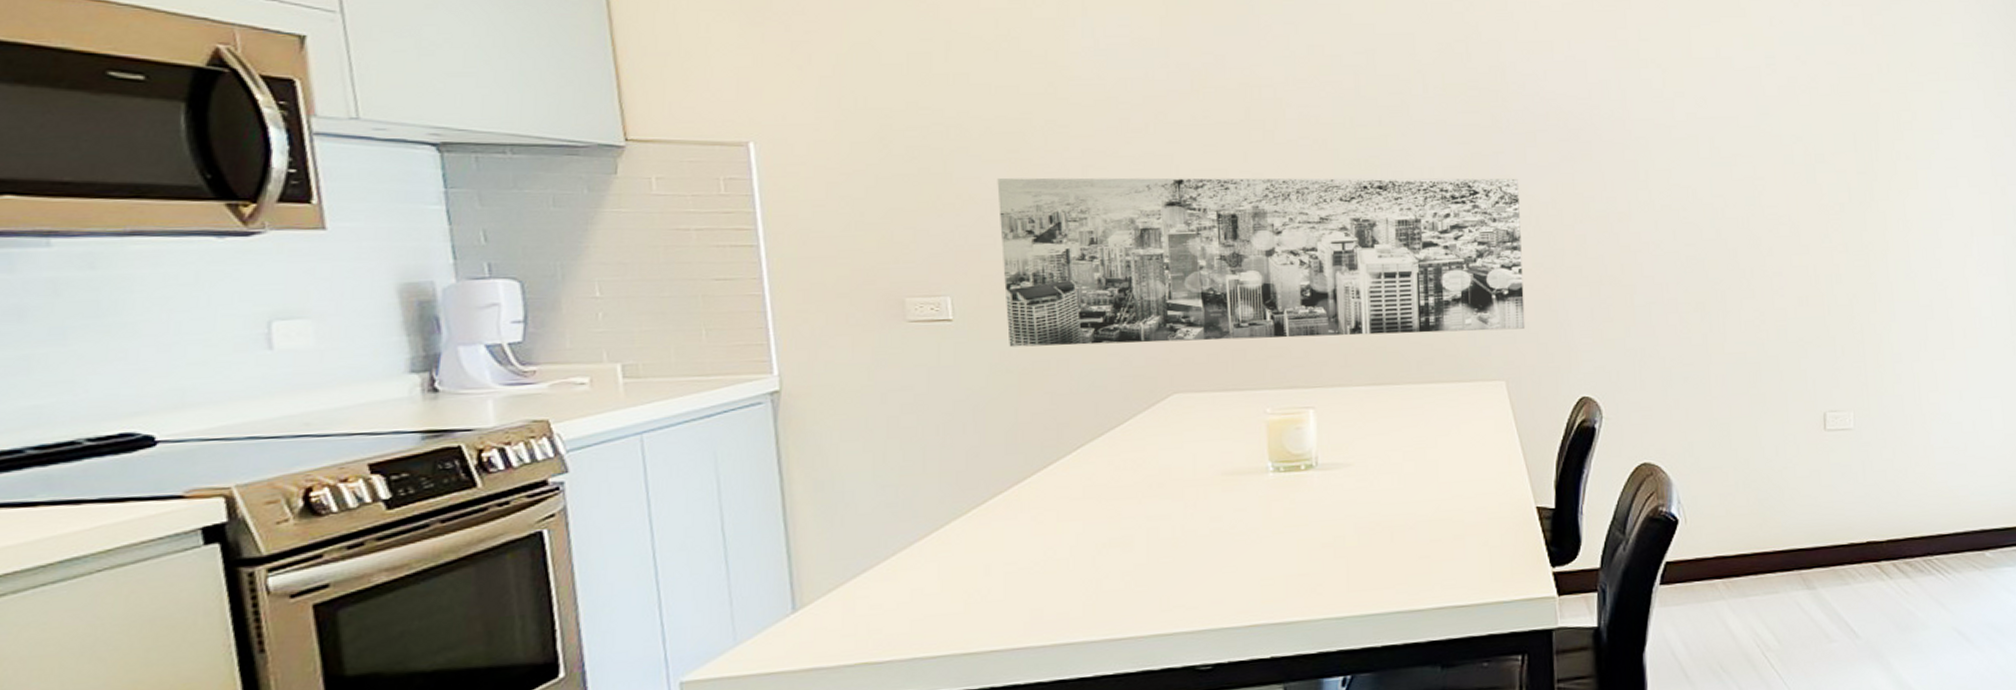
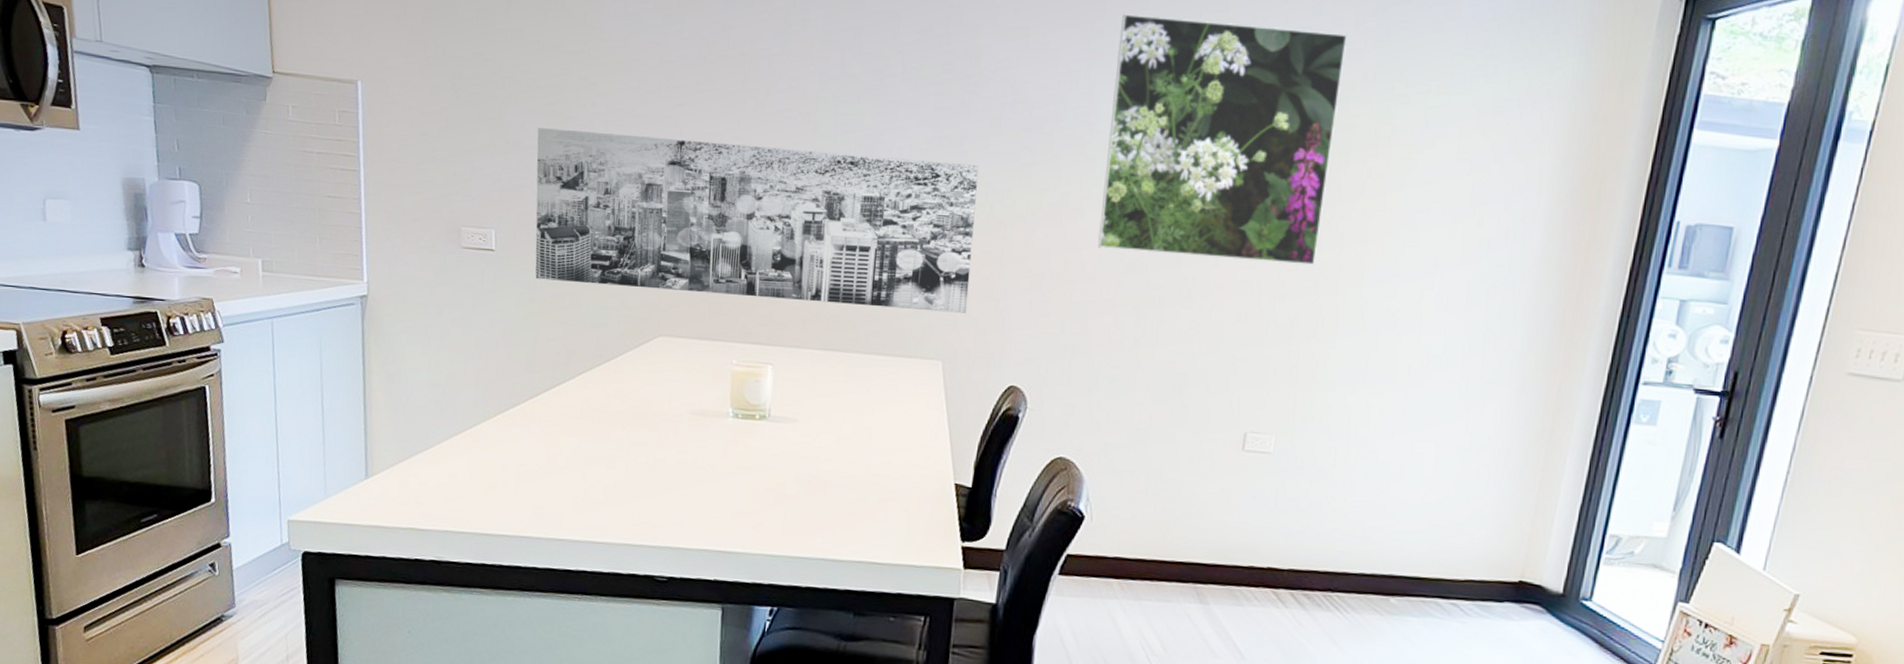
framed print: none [1644,23,1864,249] -> present [1098,13,1347,266]

